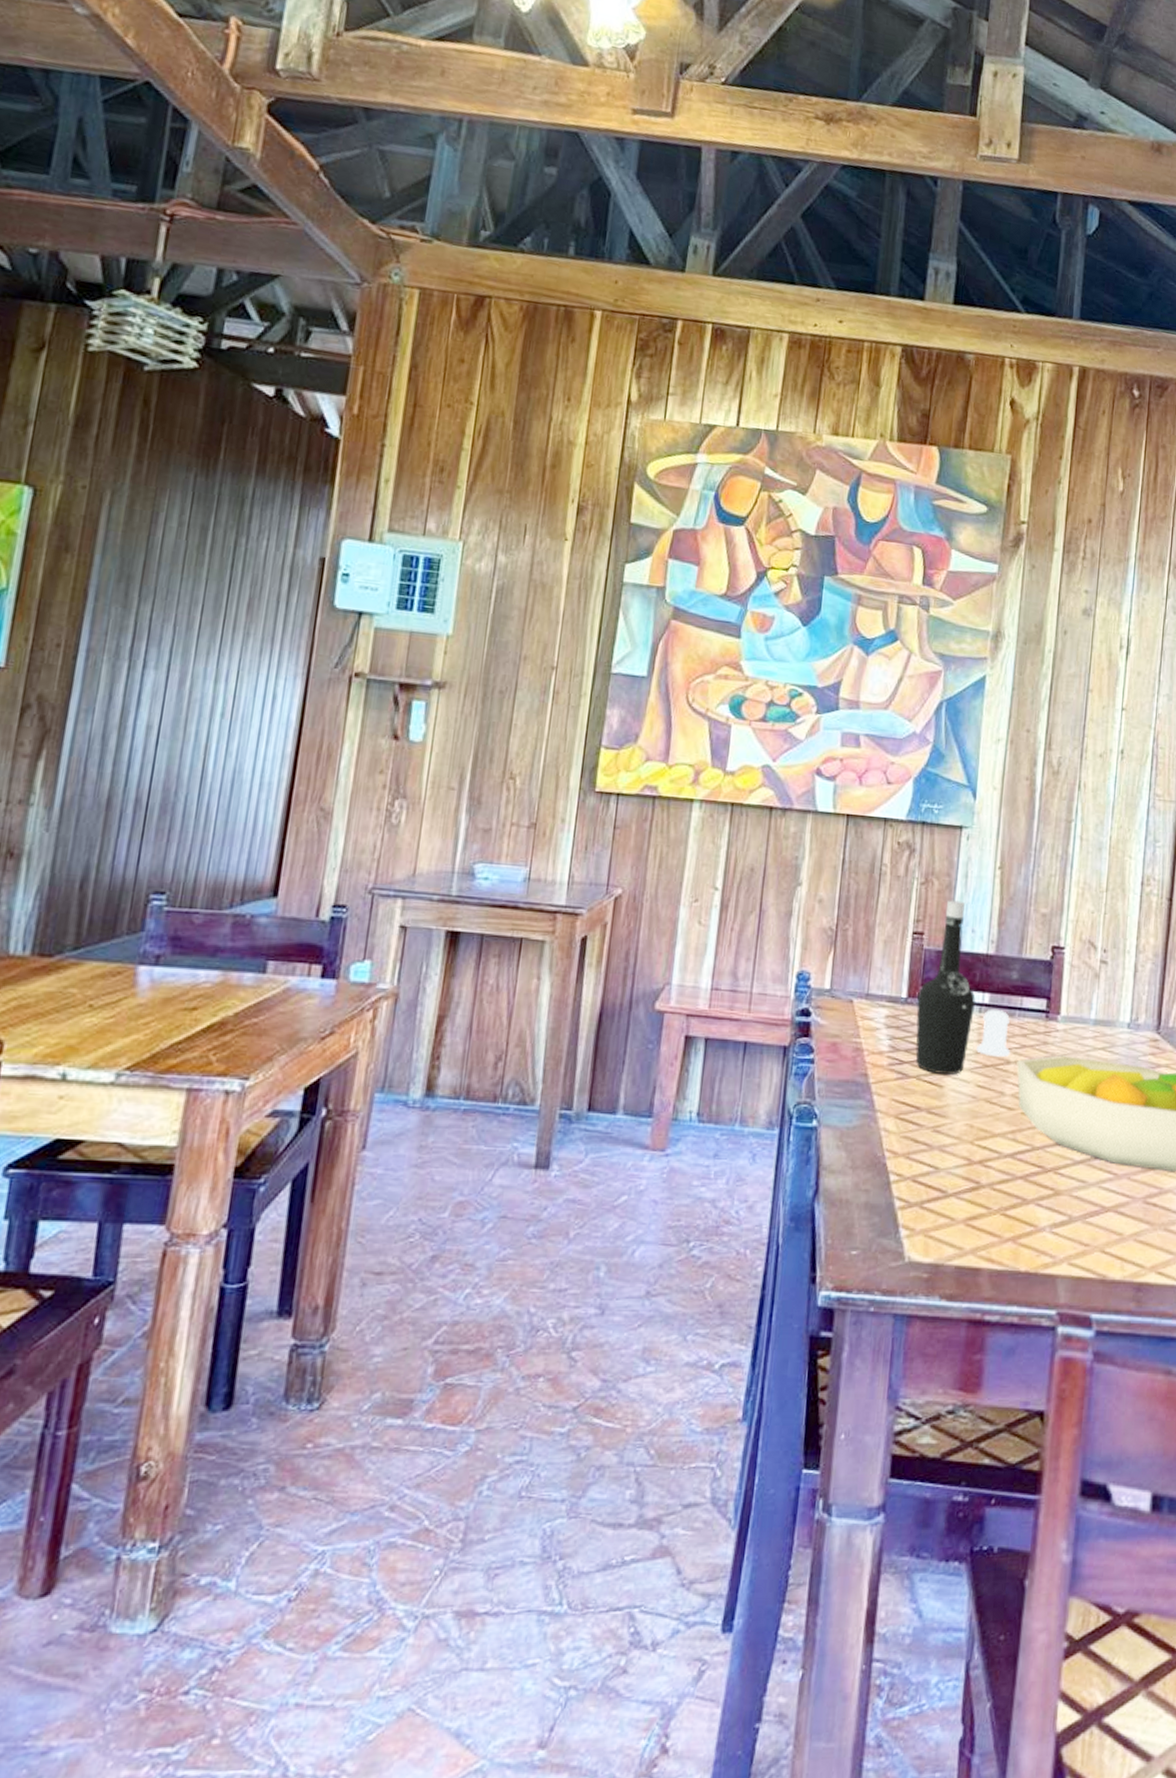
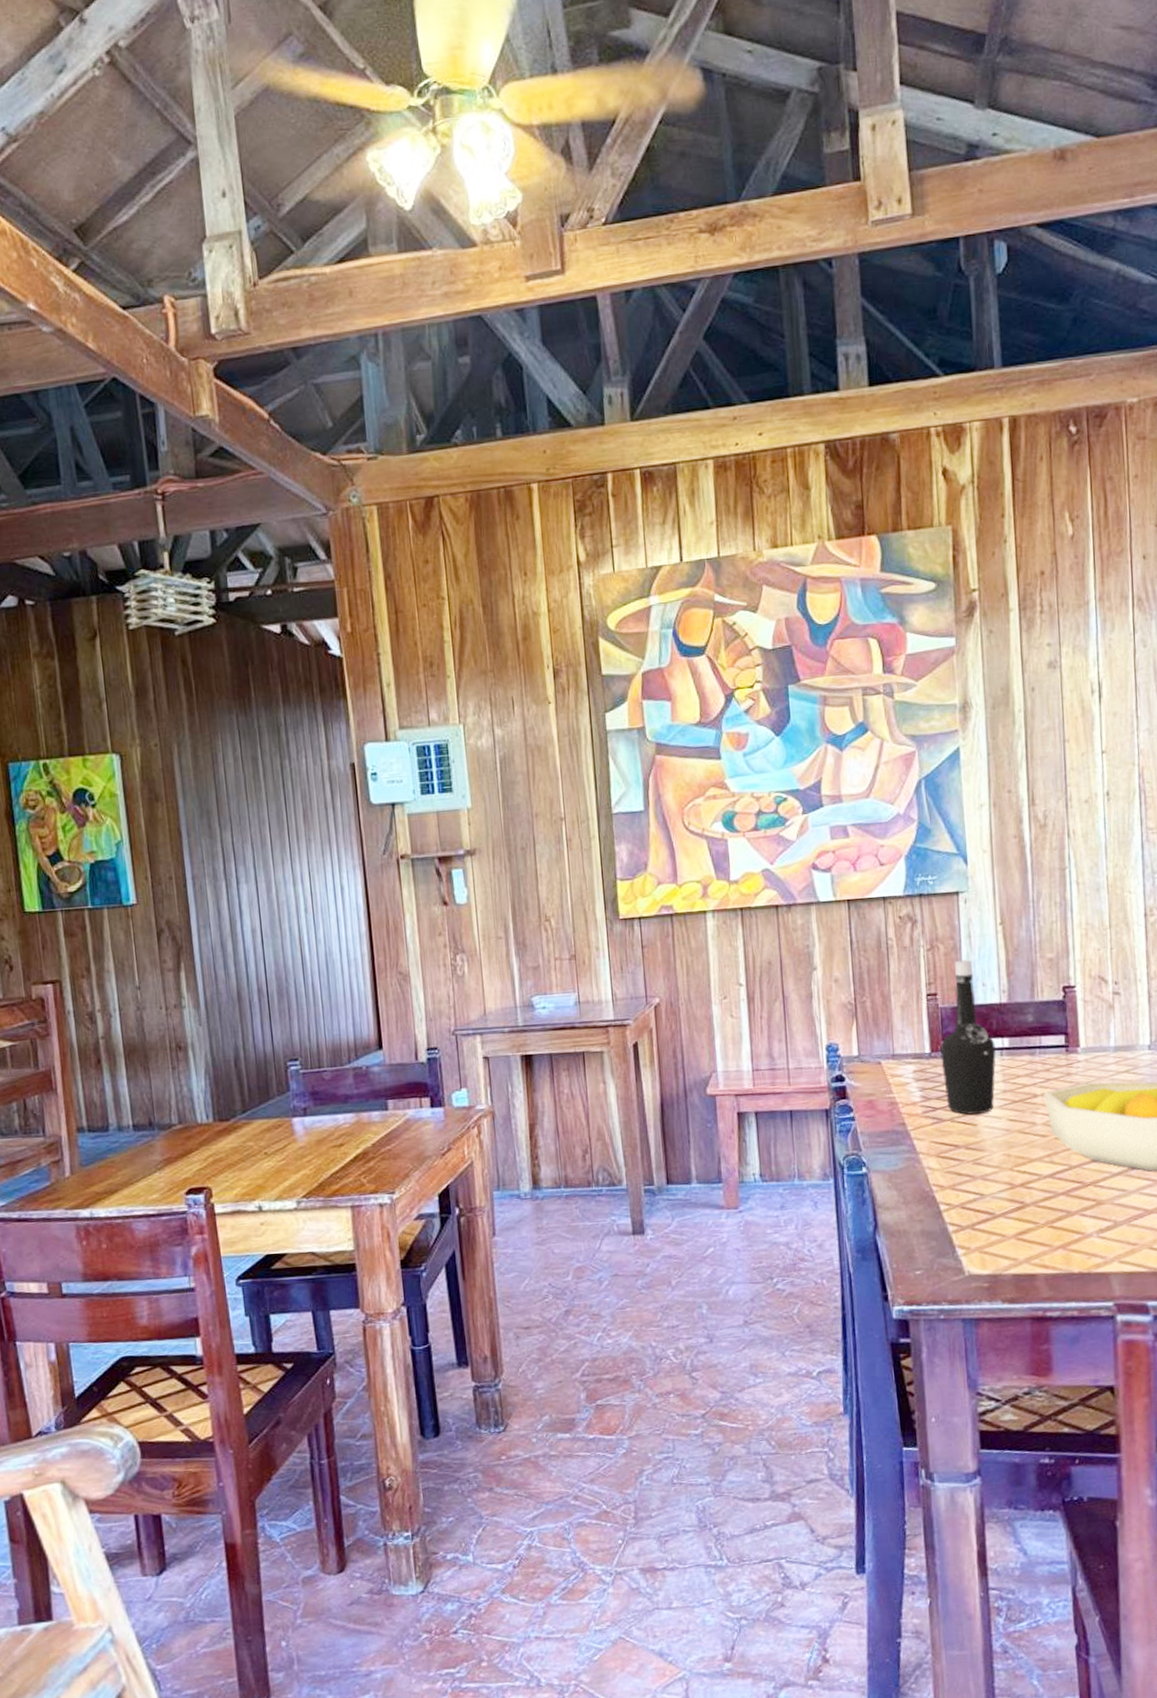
salt shaker: present [977,1009,1011,1058] -> none [1003,1050,1037,1093]

